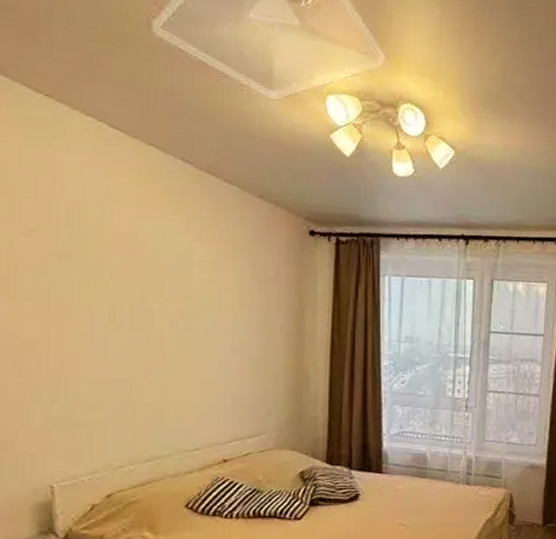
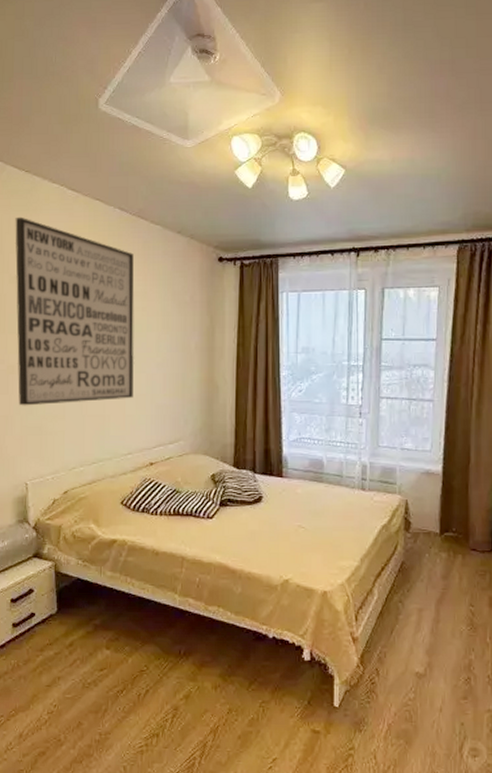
wall art: none [29,152,202,392] -> present [15,216,134,406]

